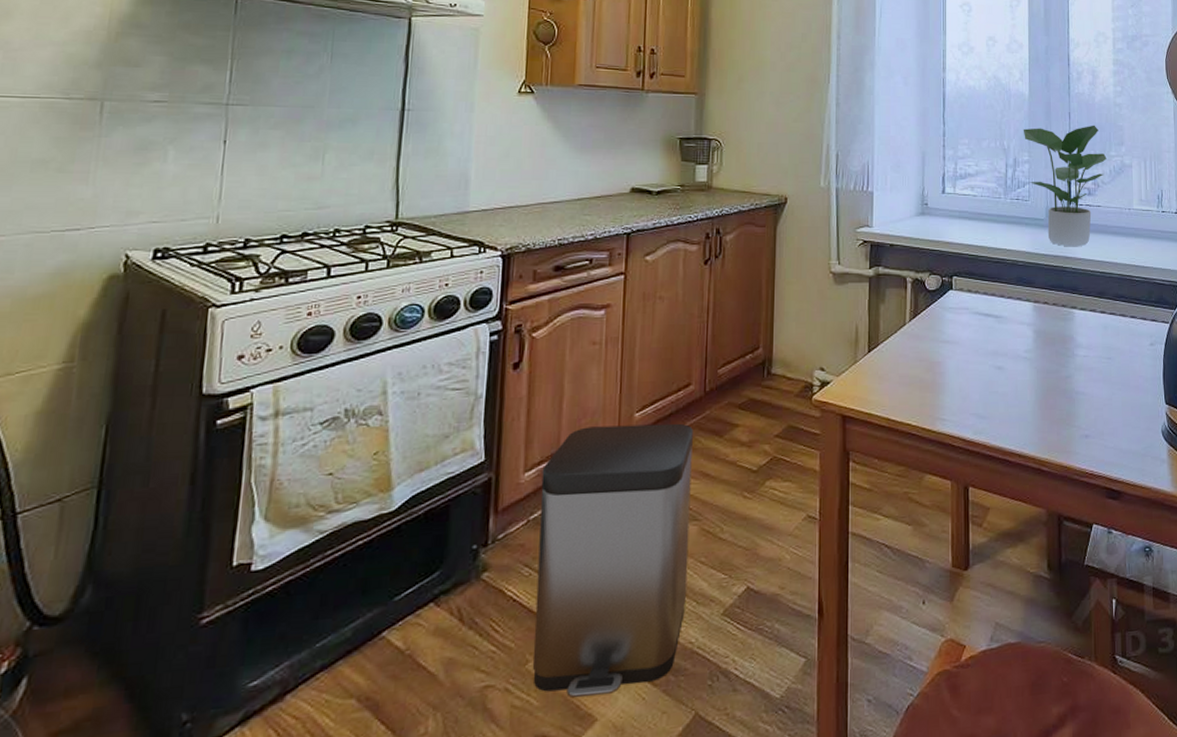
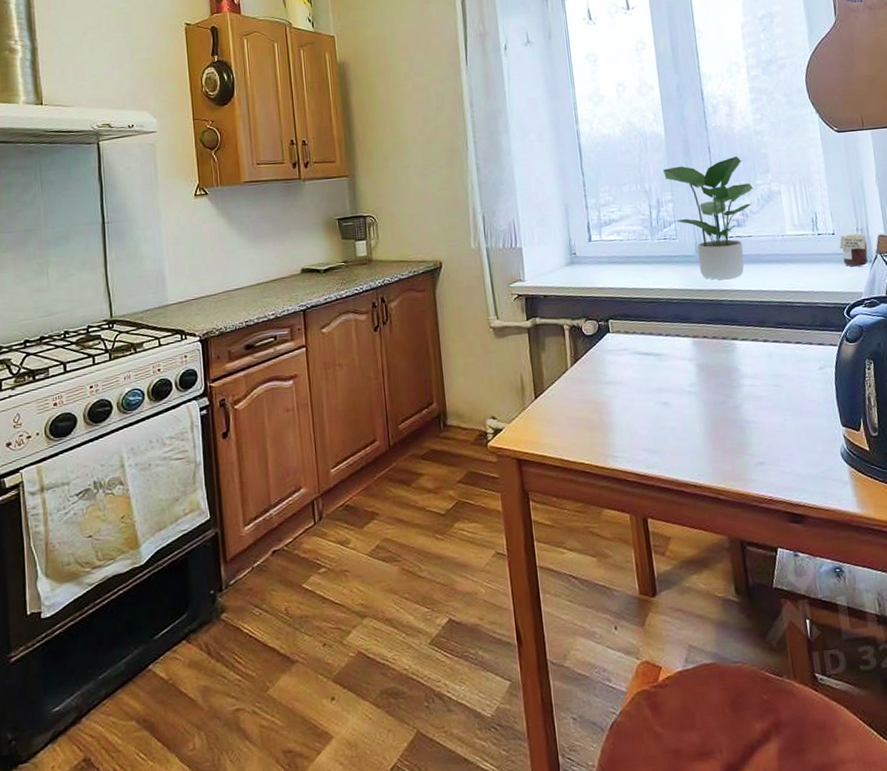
pedal bin: present [533,423,693,699] -> none [258,476,397,719]

